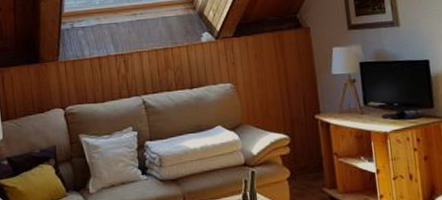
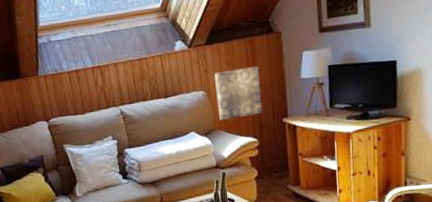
wall art: none [242,60,294,114] -> present [214,66,263,120]

